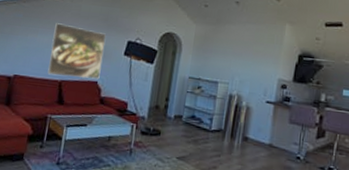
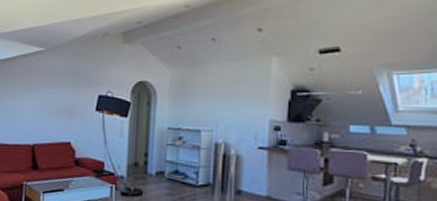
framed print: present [47,23,106,79] -> none [19,84,75,140]

